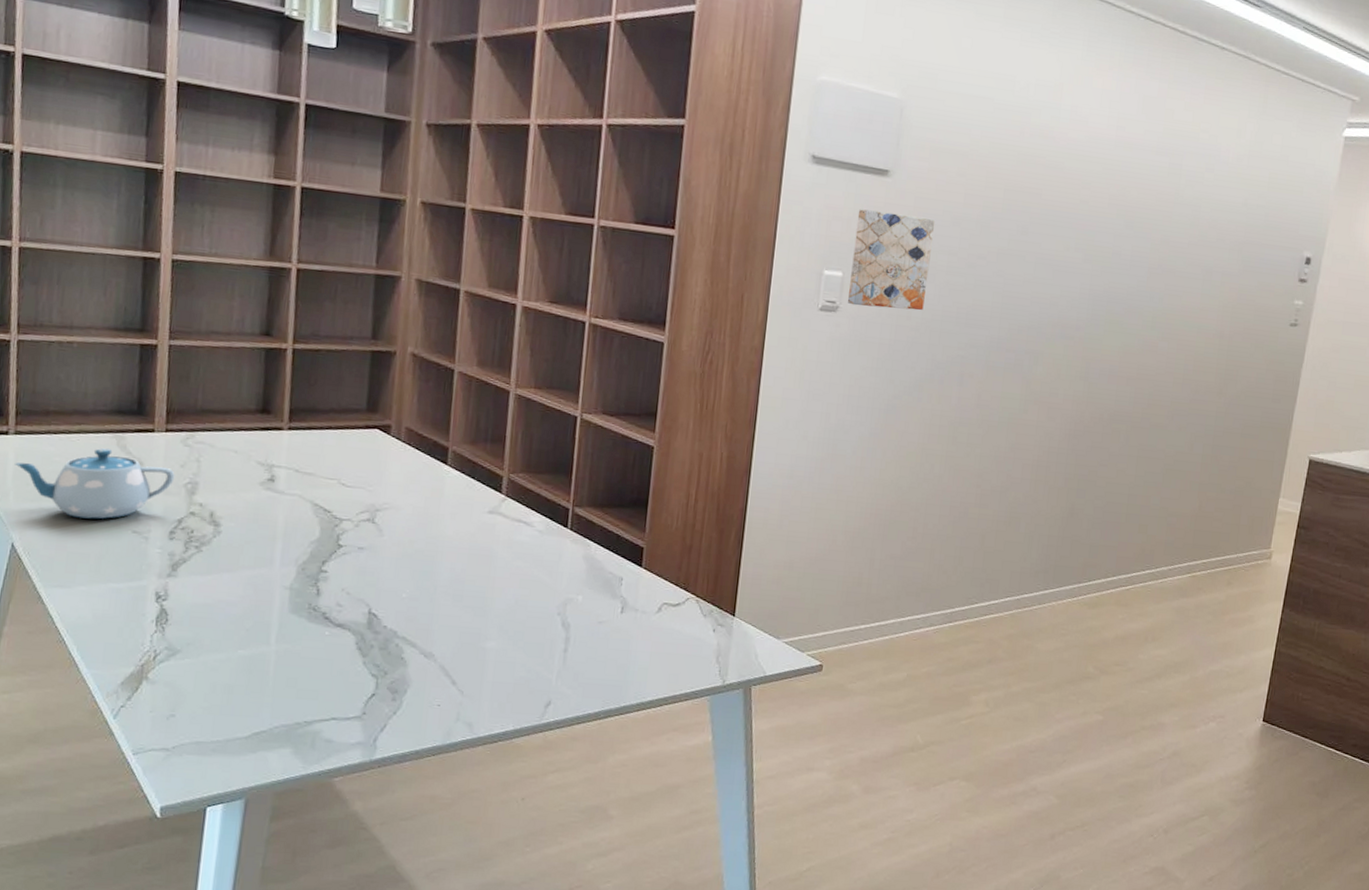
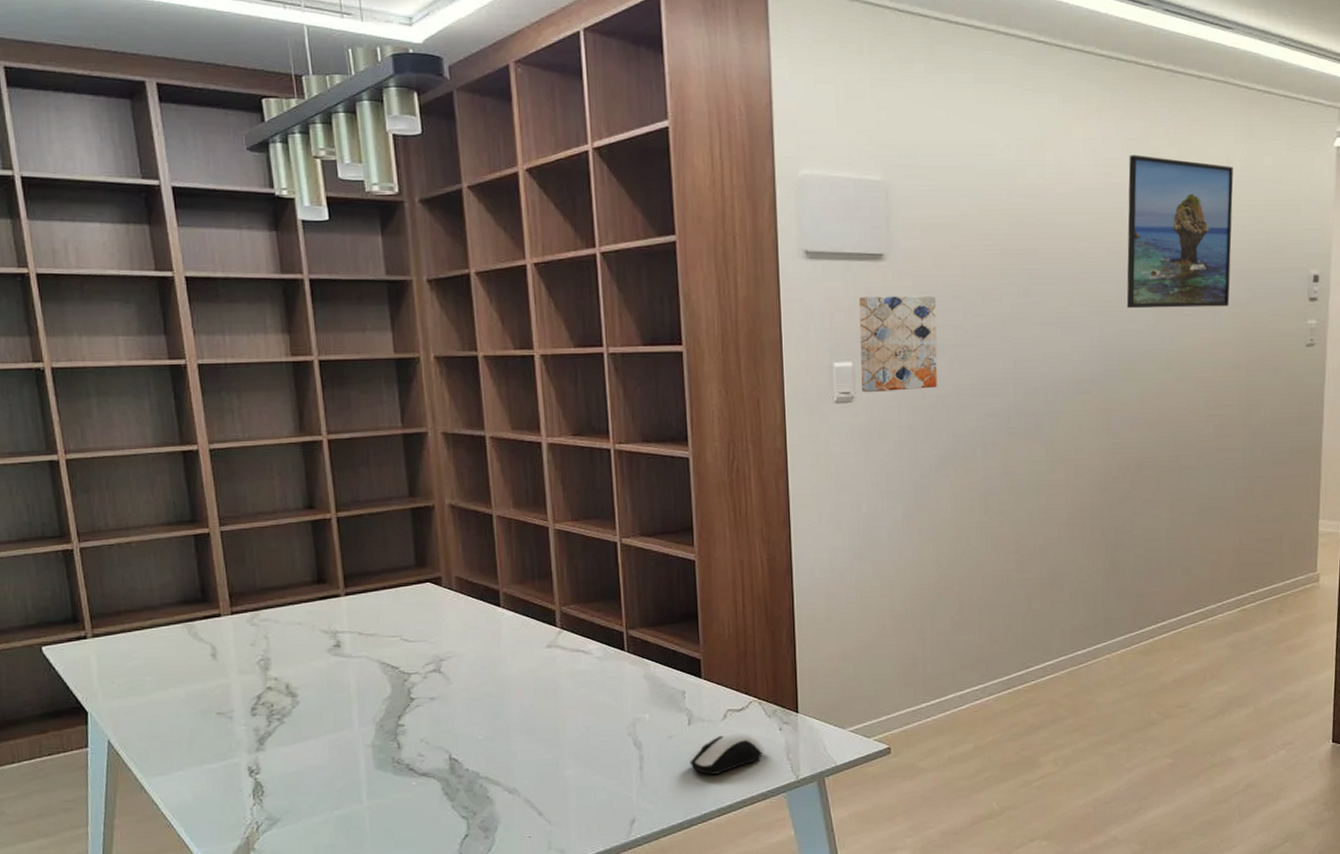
teapot: present [15,448,175,519] -> none [98,639,247,708]
computer mouse: none [615,625,695,668] -> present [688,730,765,775]
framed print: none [1121,112,1243,275] -> present [1126,155,1234,309]

